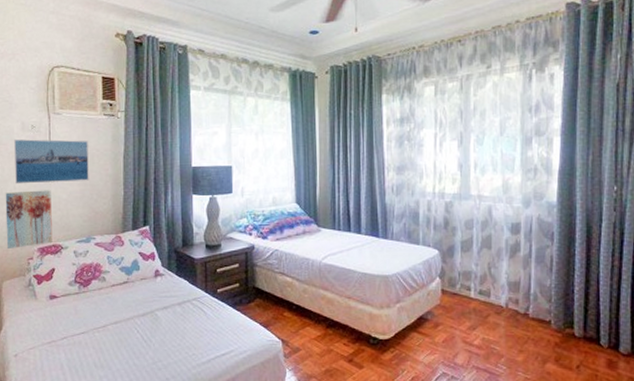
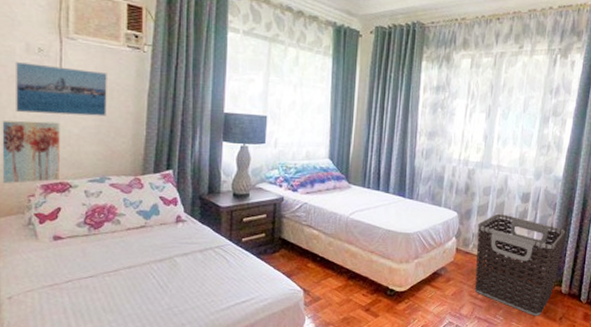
clothes hamper: none [462,248,570,364] -> present [474,213,566,316]

